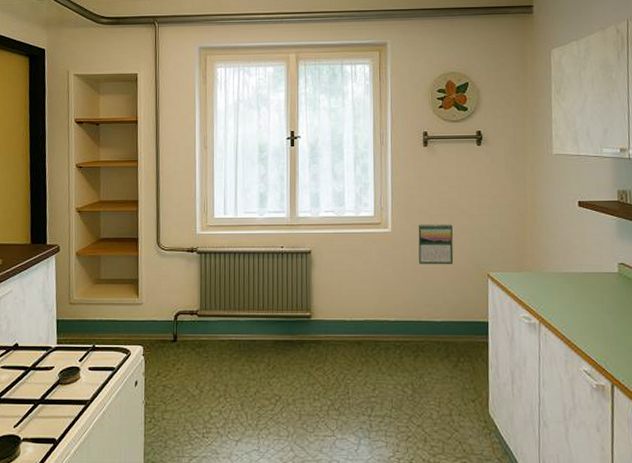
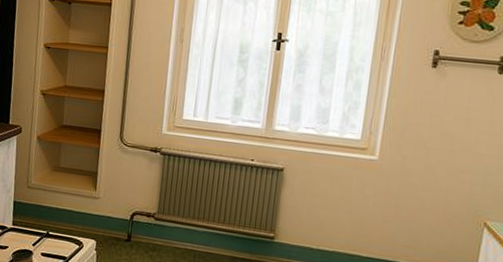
calendar: present [418,223,454,265] -> none [404,155,451,207]

